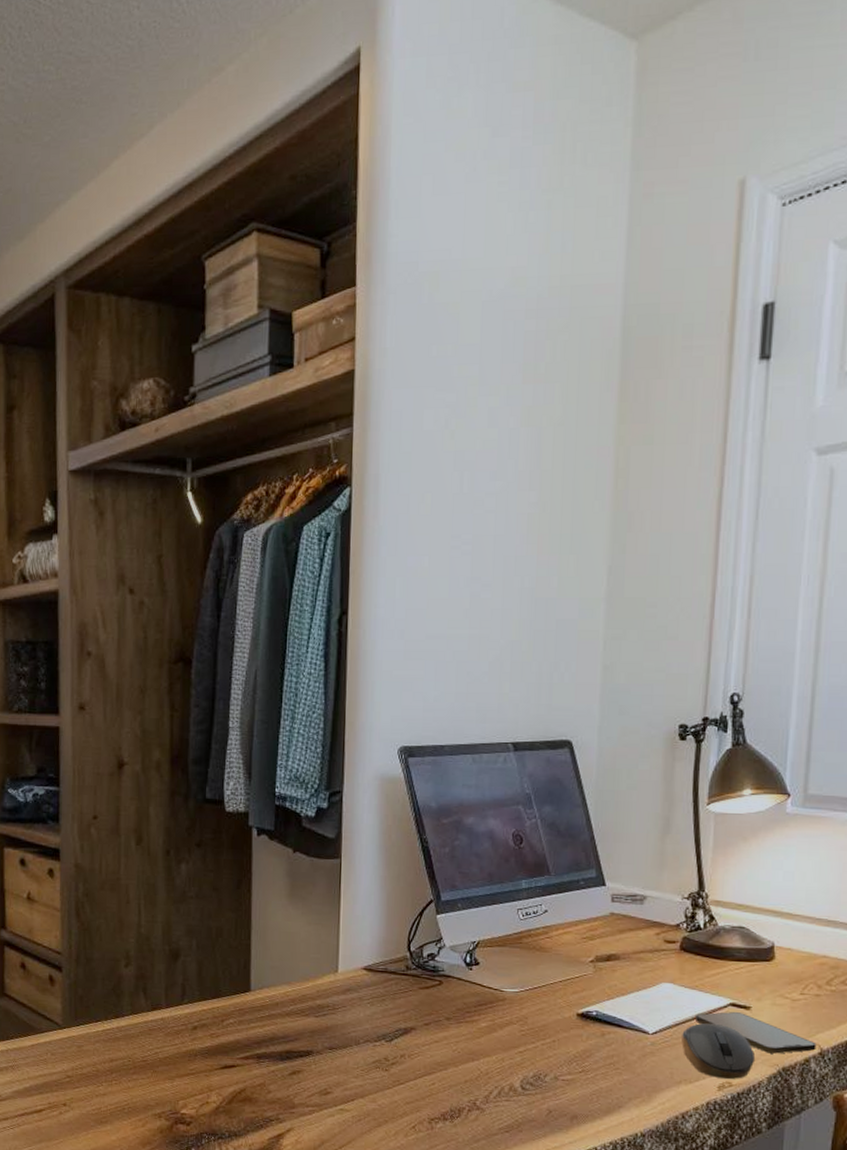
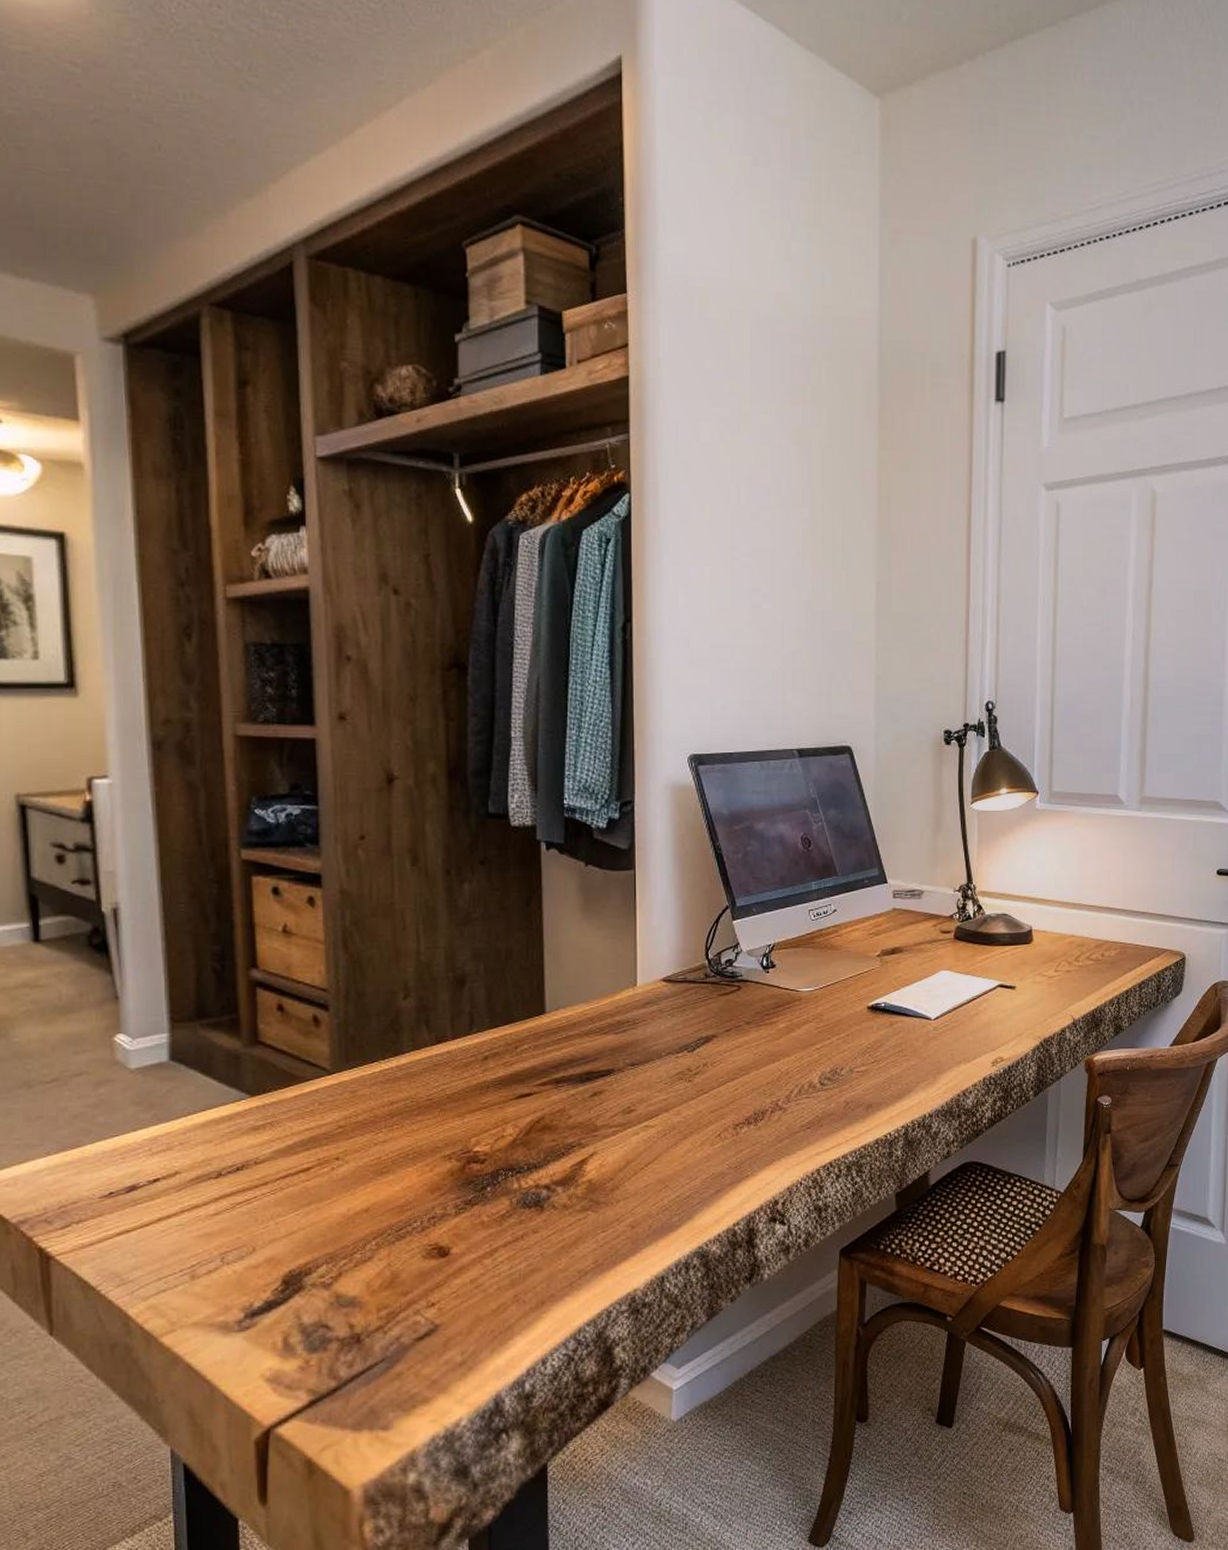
computer mouse: present [682,1023,756,1080] -> none [960,1004,1022,1055]
phone: present [696,1012,817,1054] -> none [970,992,1070,1027]

